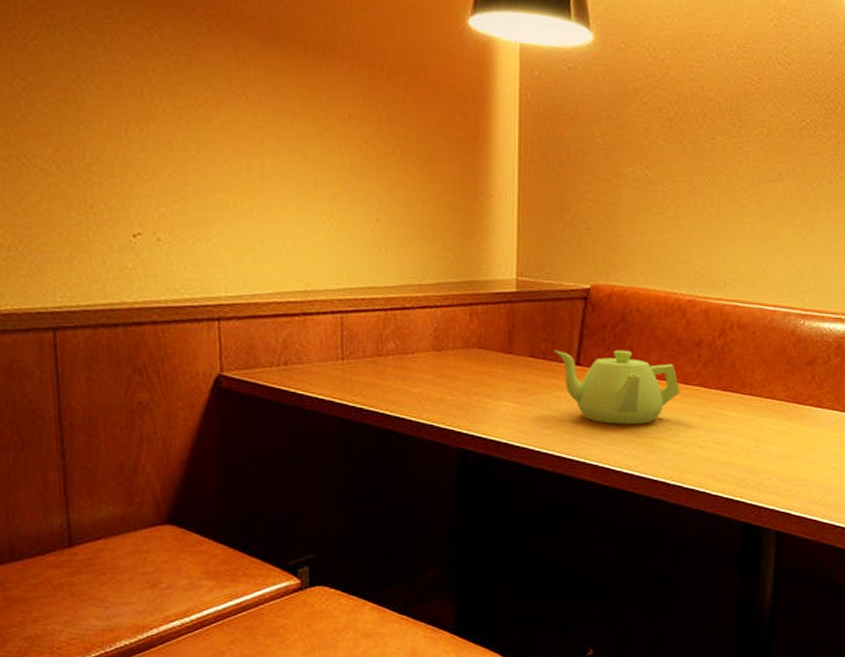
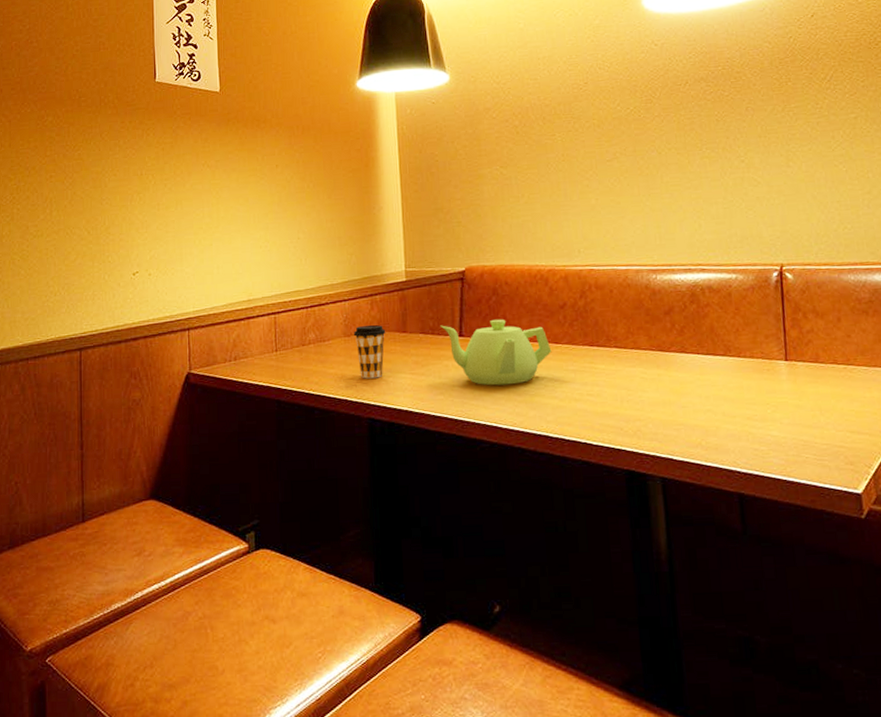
coffee cup: none [445,339,487,404] -> present [353,324,386,379]

